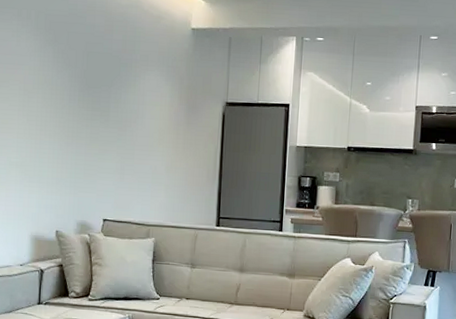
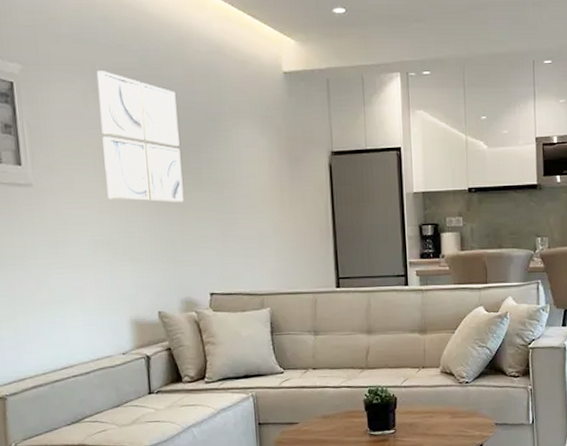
wall art: none [26,15,96,135] -> present [96,71,184,203]

